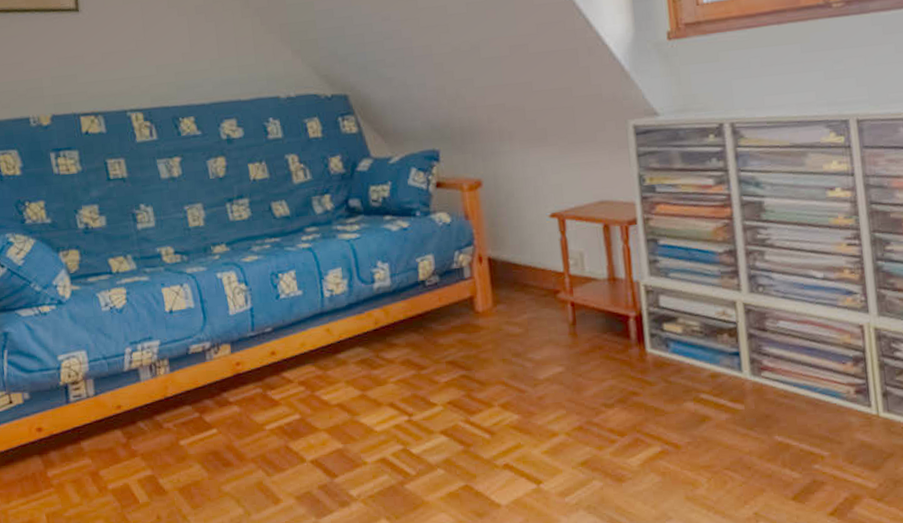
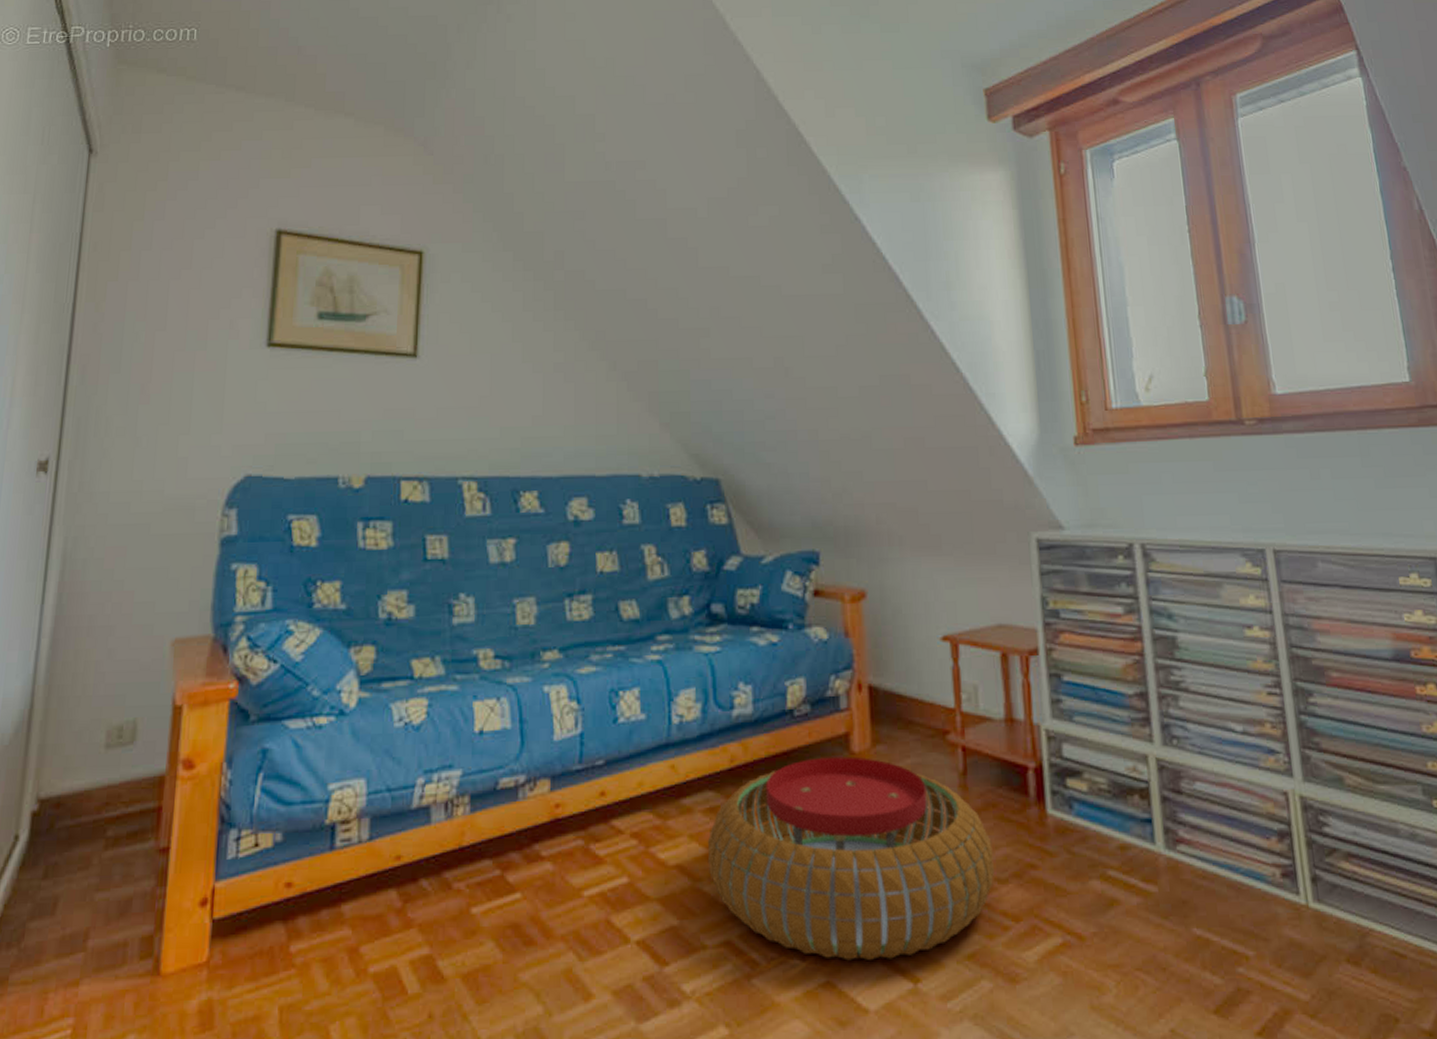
pouf: none [361,315,603,470] -> present [707,756,995,961]

